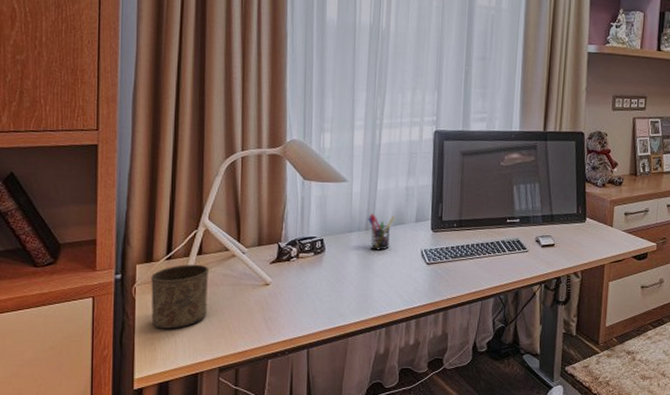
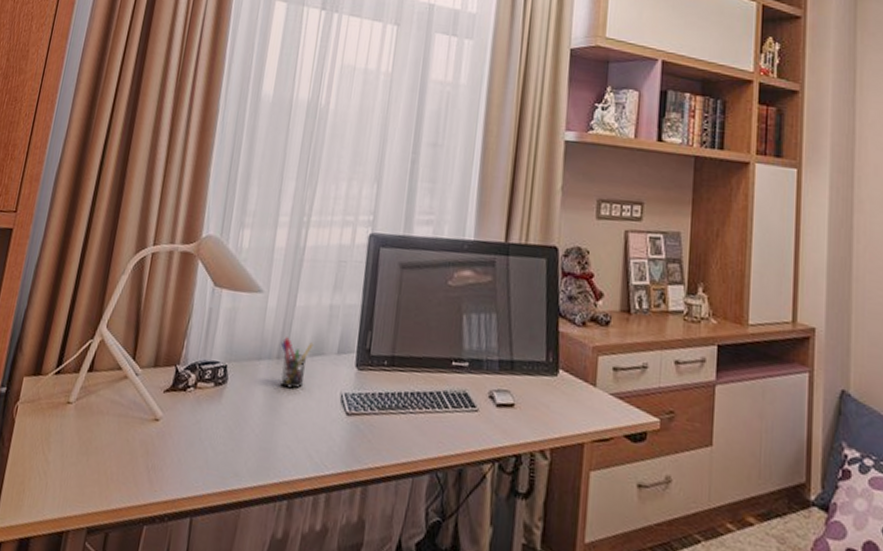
cup: present [151,264,210,329] -> none [26,382,98,467]

